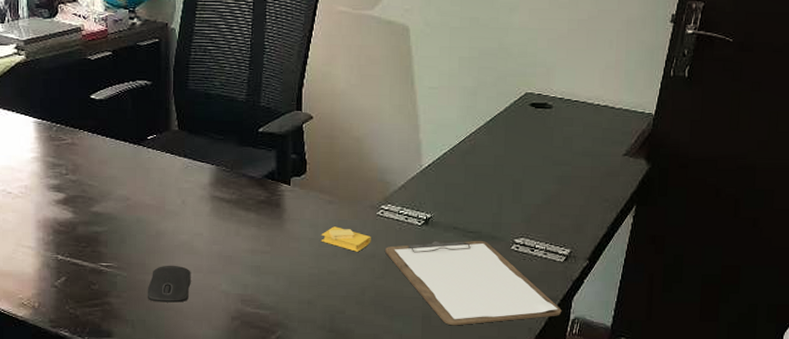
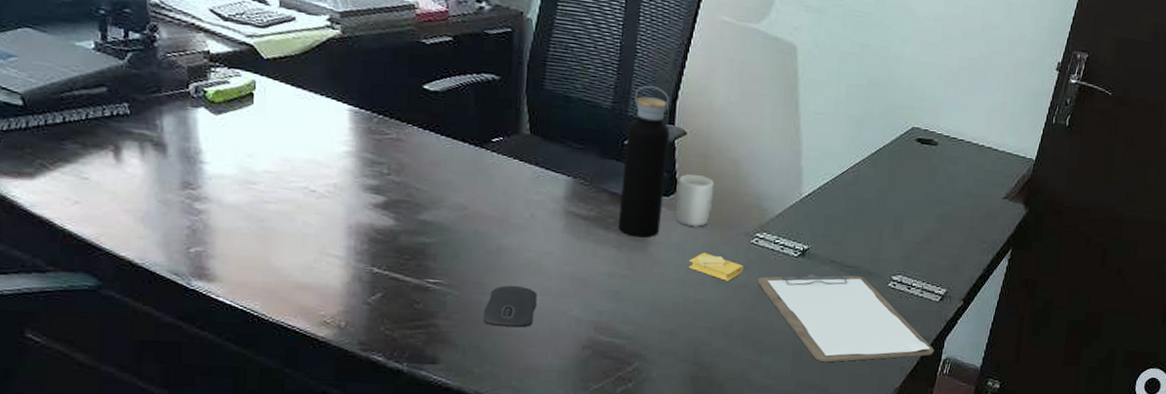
water bottle: none [258,76,298,216] -> present [619,85,670,238]
mug: none [306,155,340,203] -> present [675,174,715,227]

